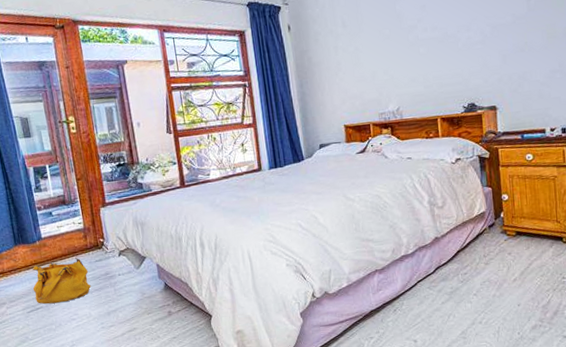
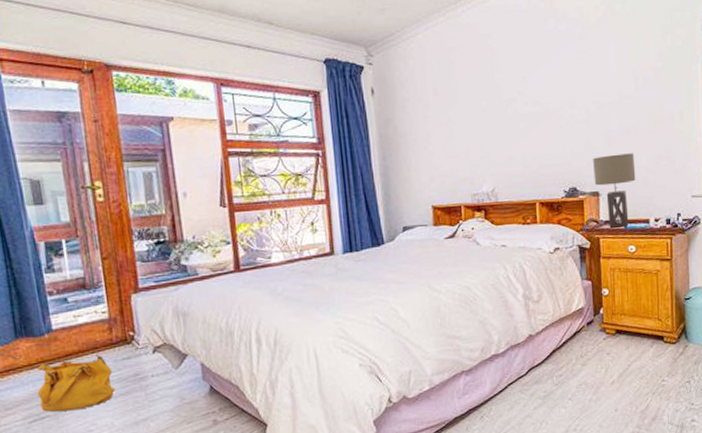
table lamp: none [489,69,531,139] -> present [593,153,636,228]

